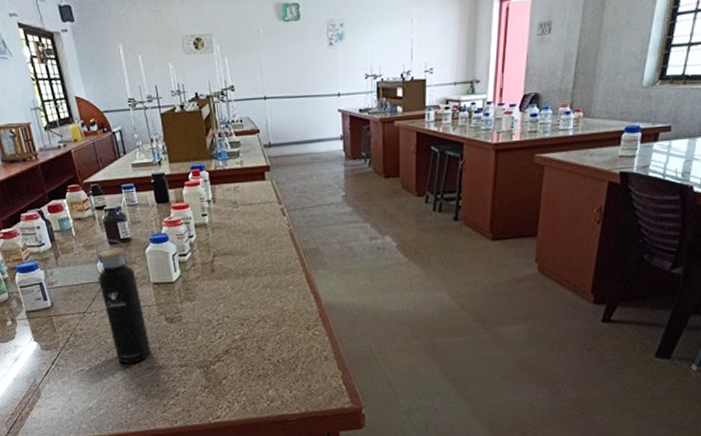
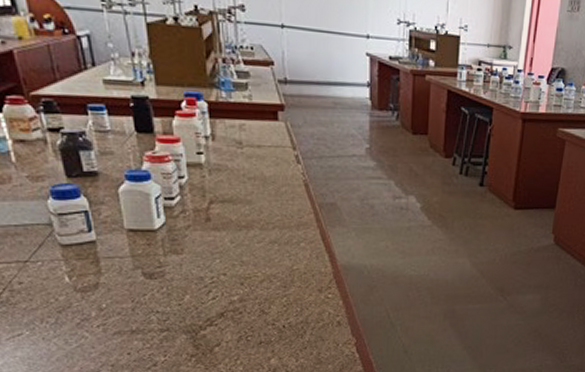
water bottle: present [96,239,152,363] -> none [46,171,122,327]

